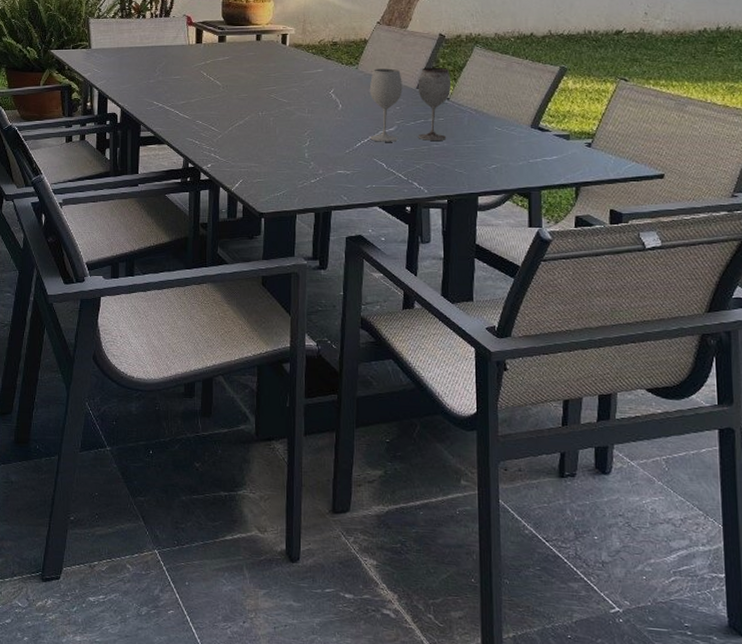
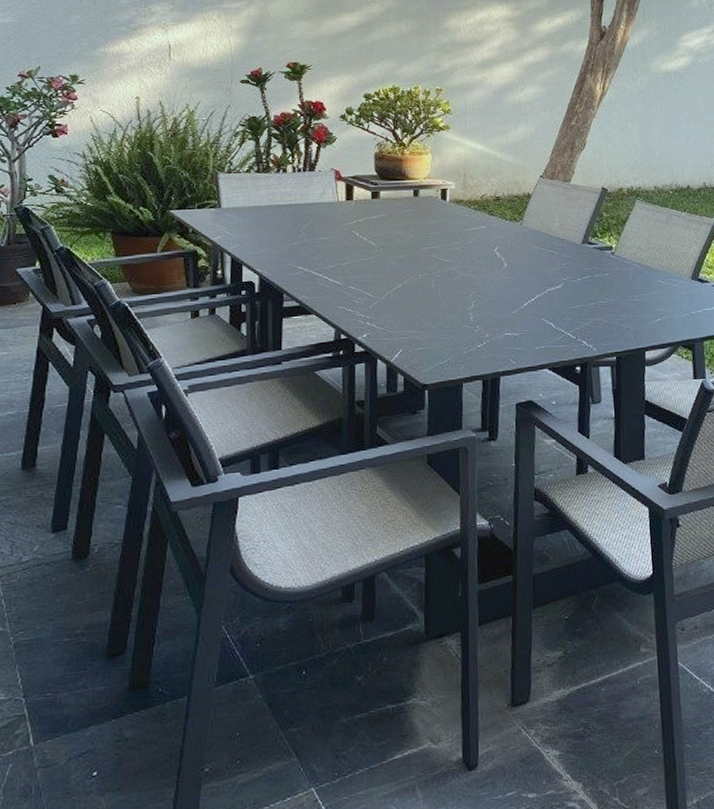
wineglass: present [370,67,452,142] -> none [535,221,616,301]

